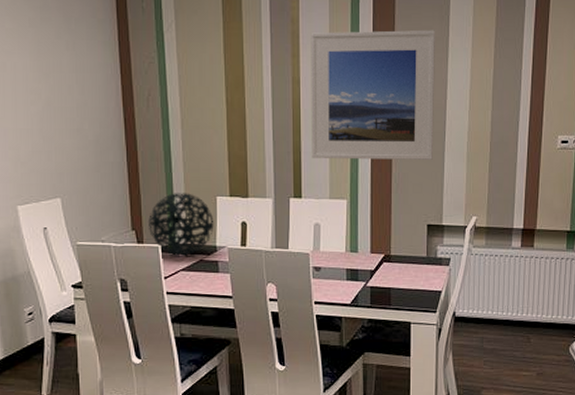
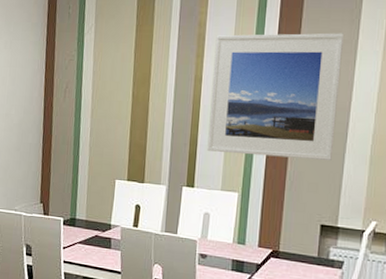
decorative orb: present [149,193,215,256] -> none [54,173,112,230]

